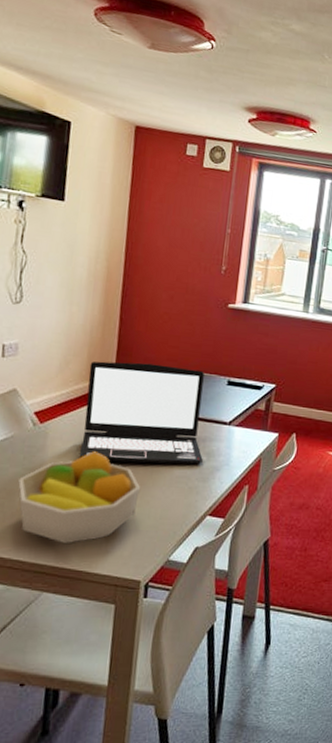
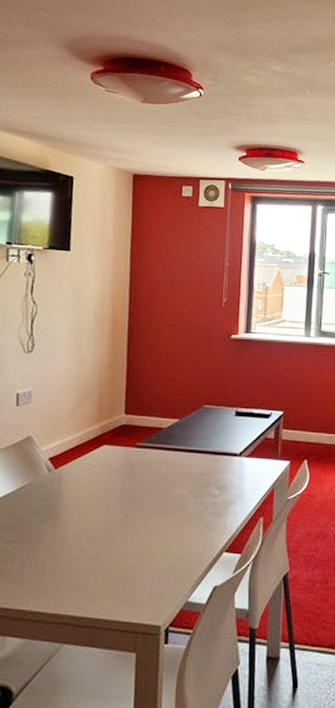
fruit bowl: present [18,451,140,544] -> none [36,493,155,592]
laptop: present [78,361,204,465] -> none [93,400,216,502]

